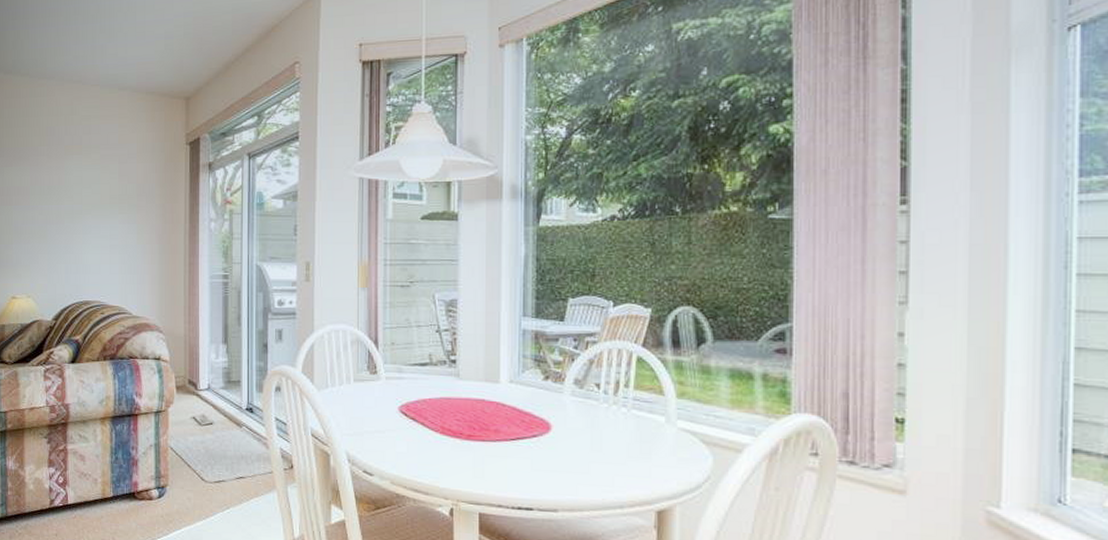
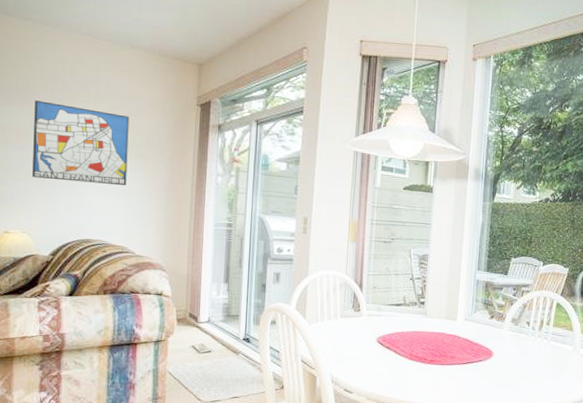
wall art: none [34,157,121,241] -> present [32,100,129,186]

